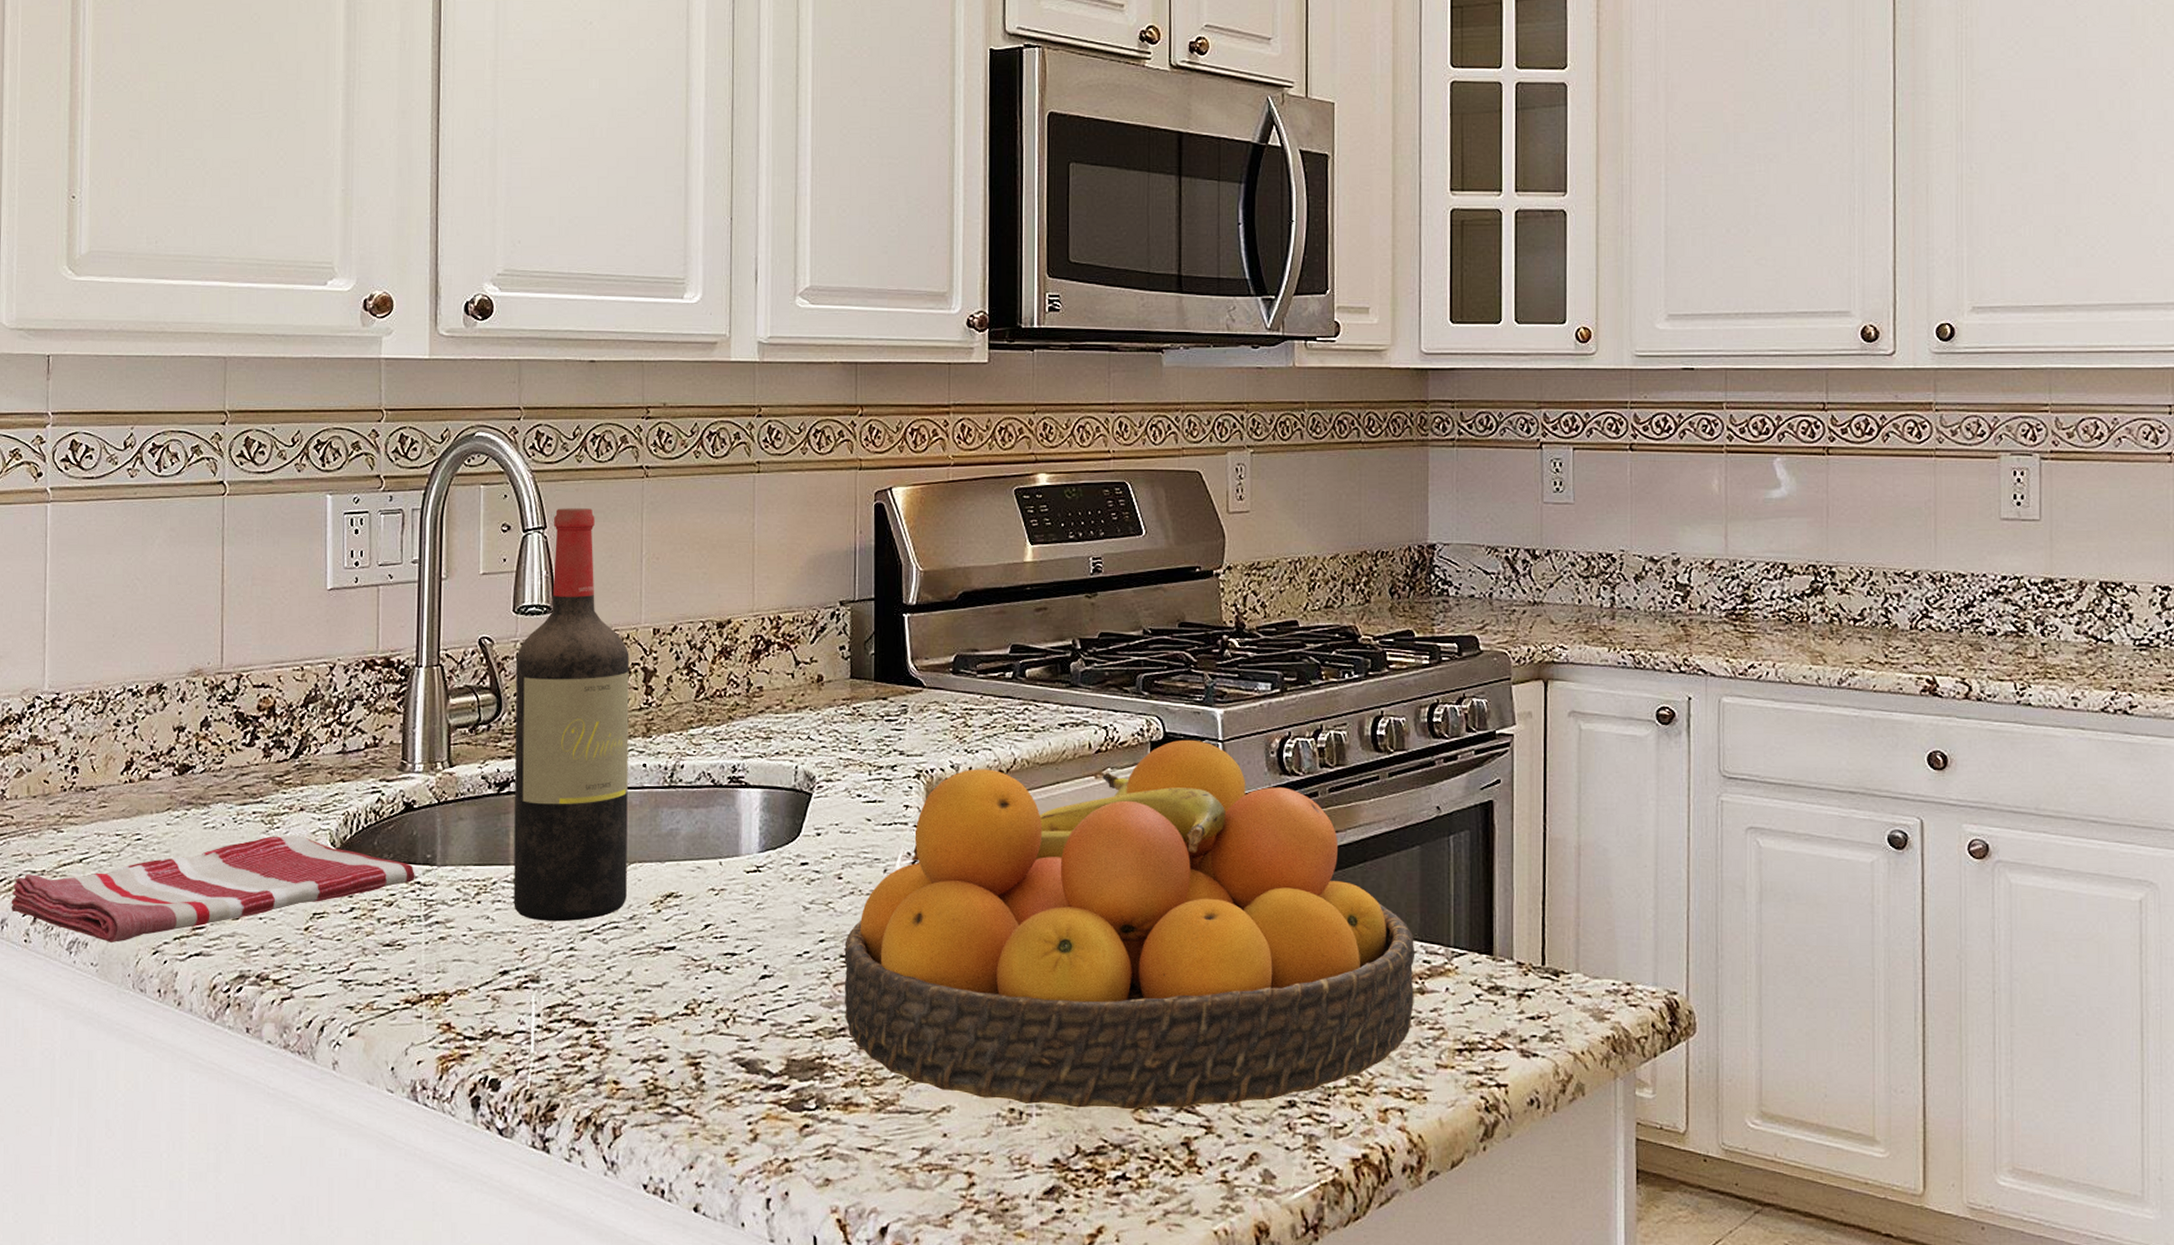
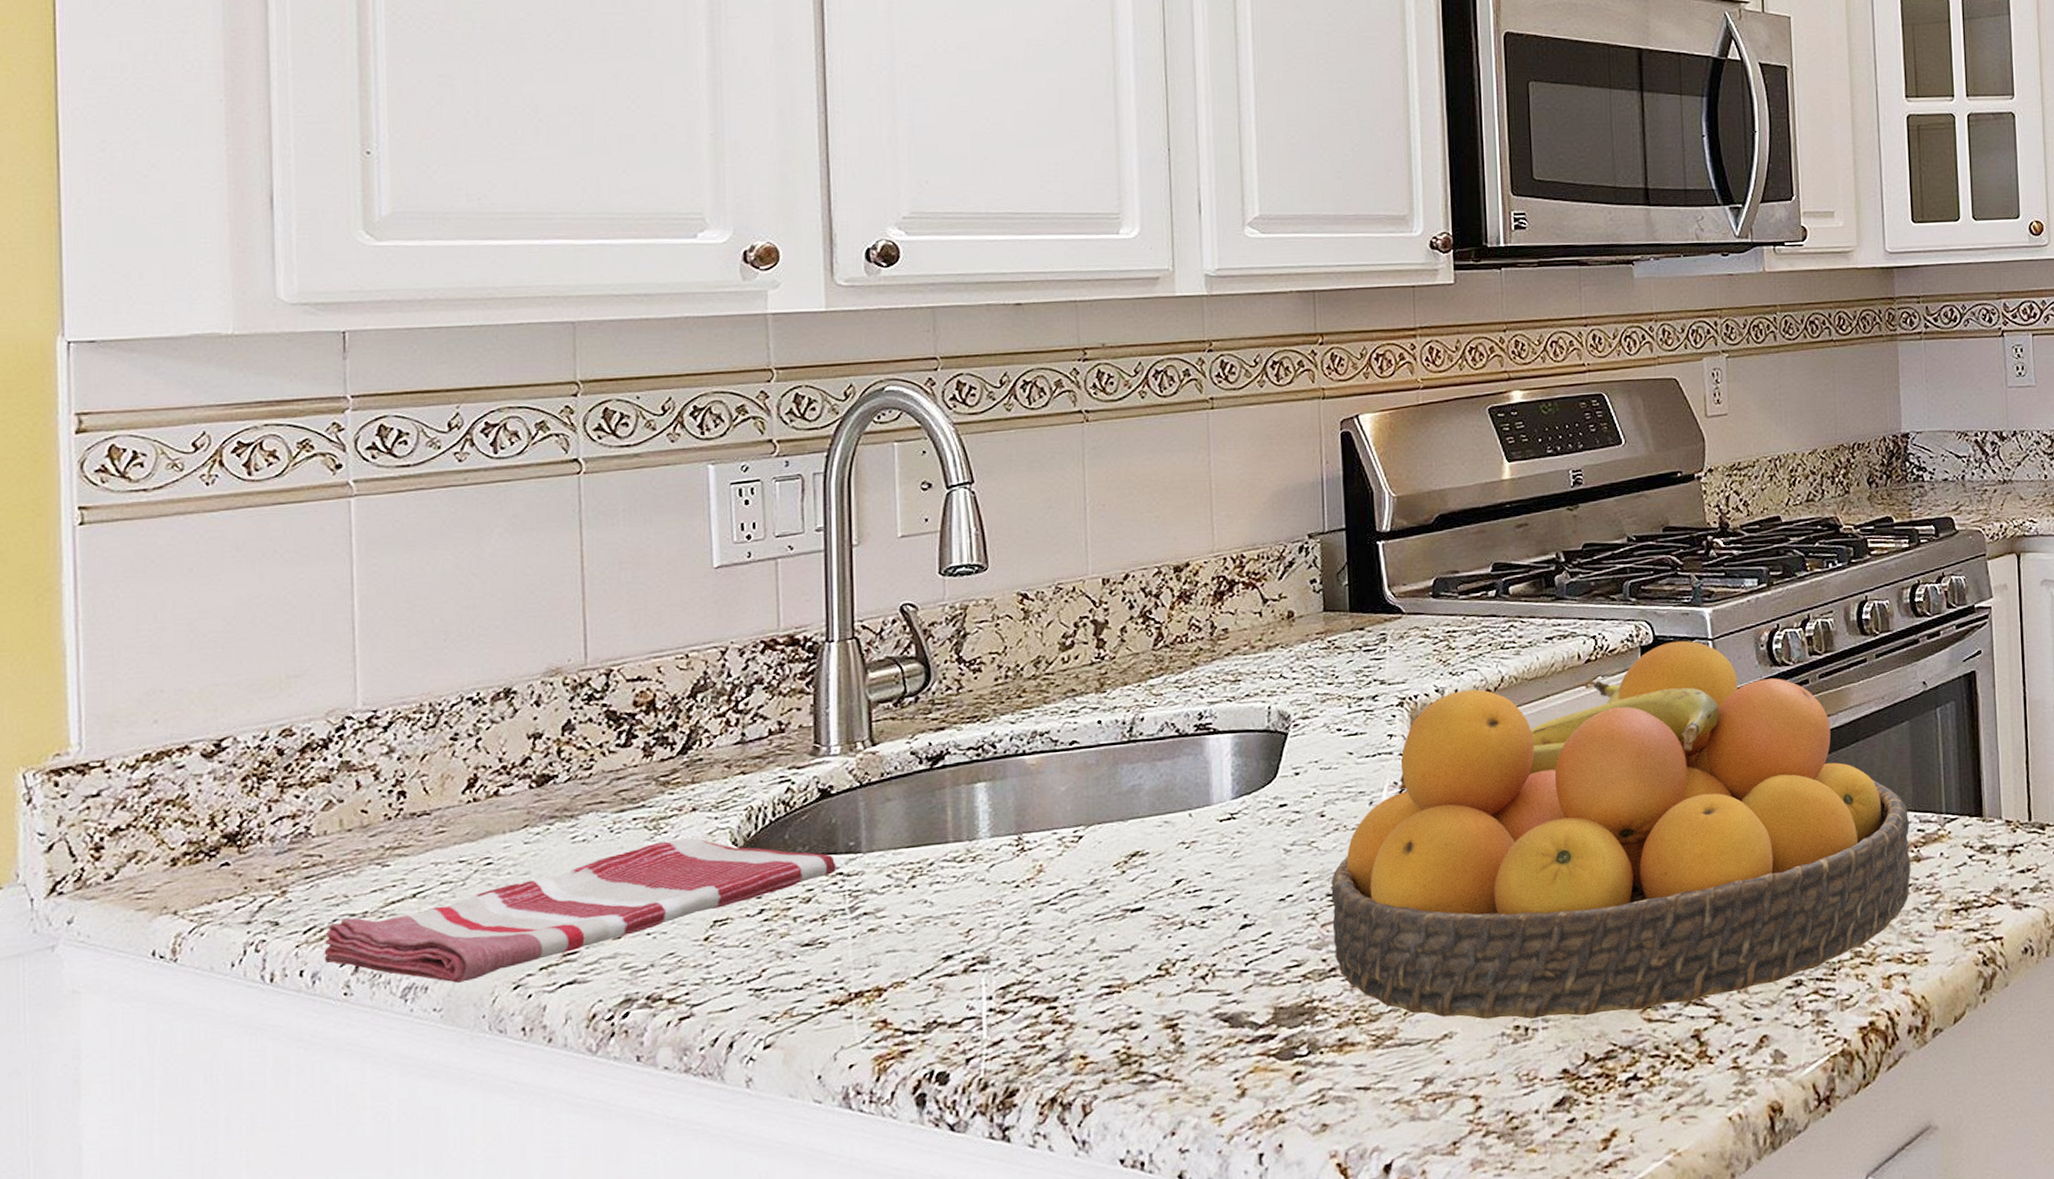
wine bottle: present [514,507,629,922] -> none [946,458,1086,898]

